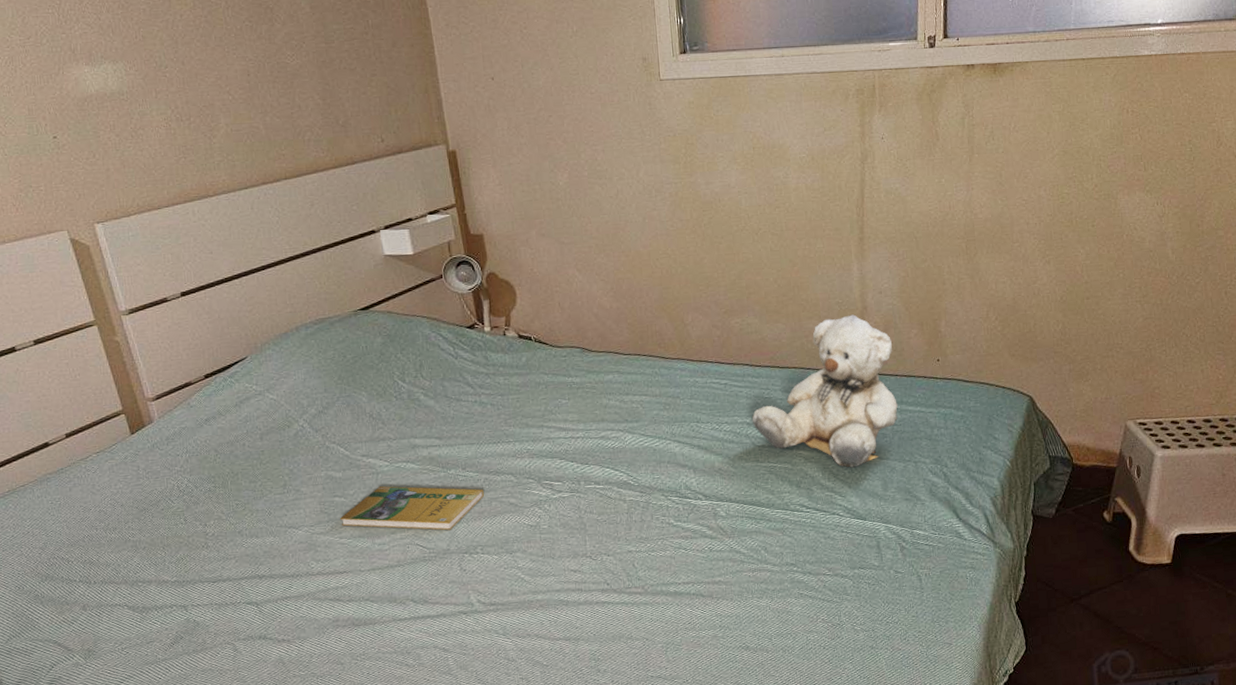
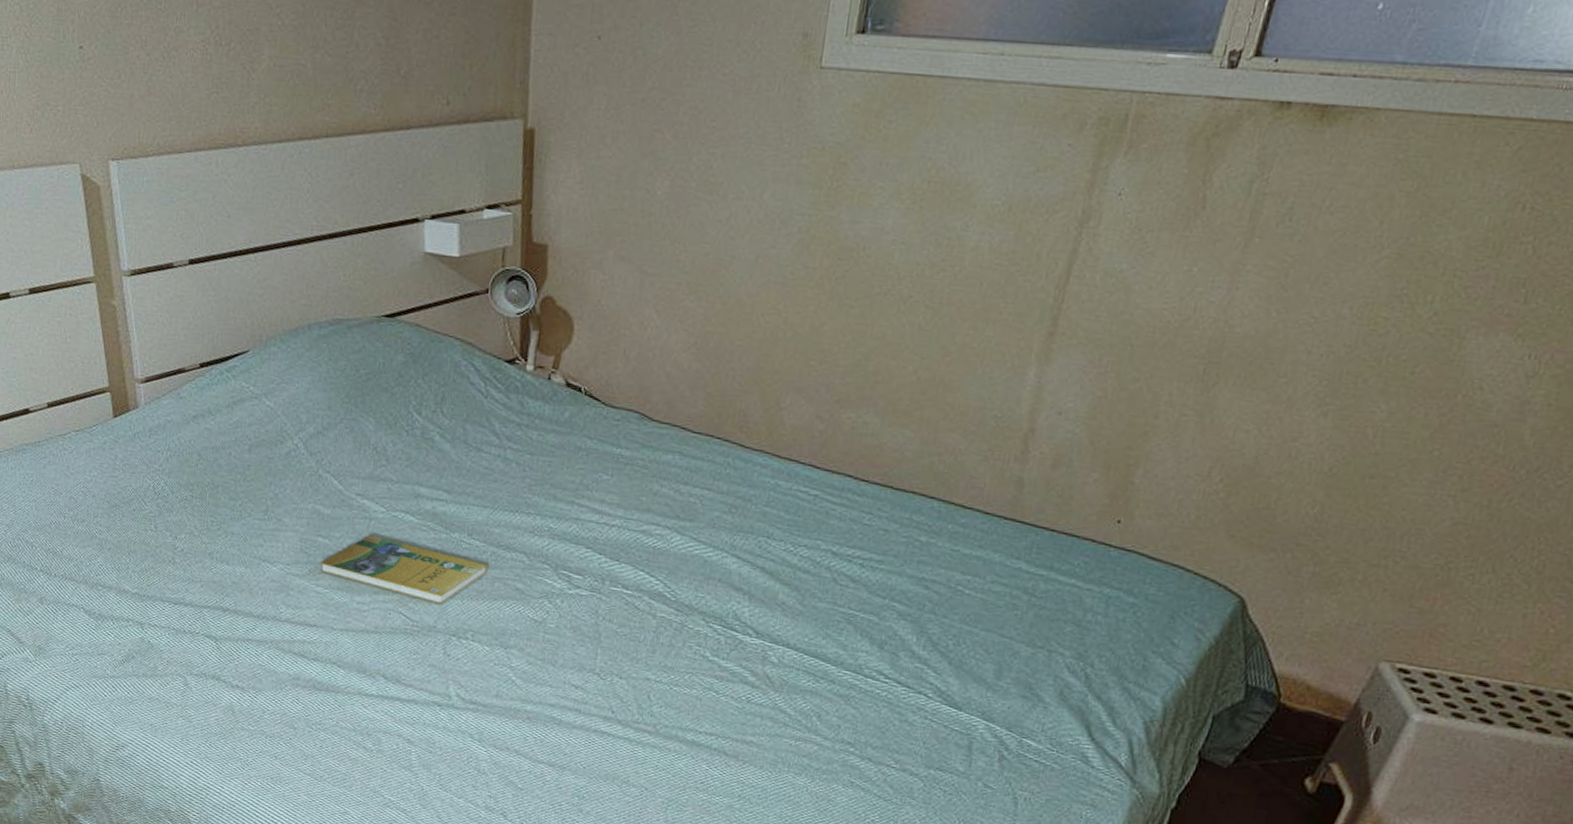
teddy bear: present [751,314,898,468] -> none [839,435,1059,640]

